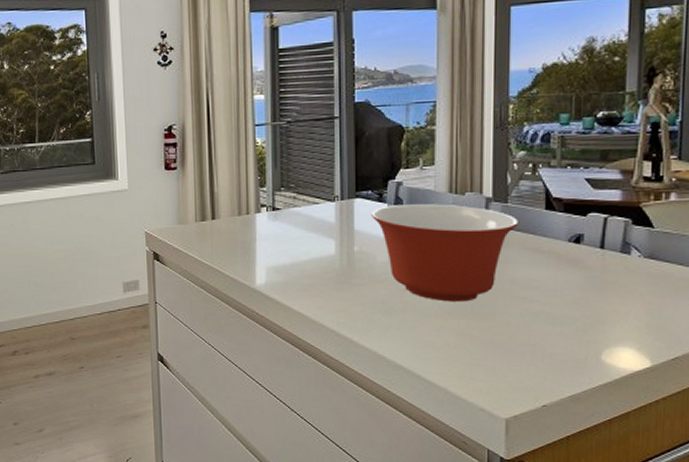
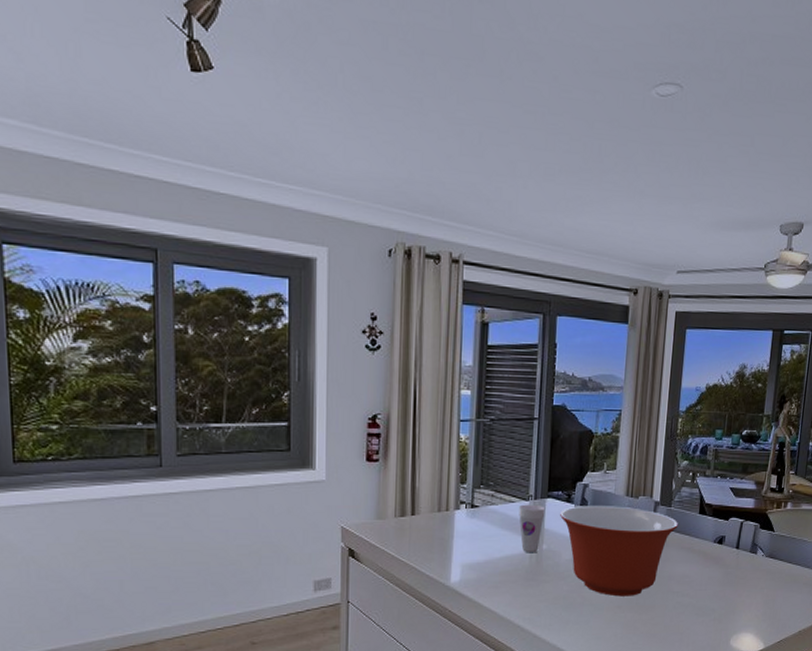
cup: none [324,205,354,256] -> present [519,504,546,553]

